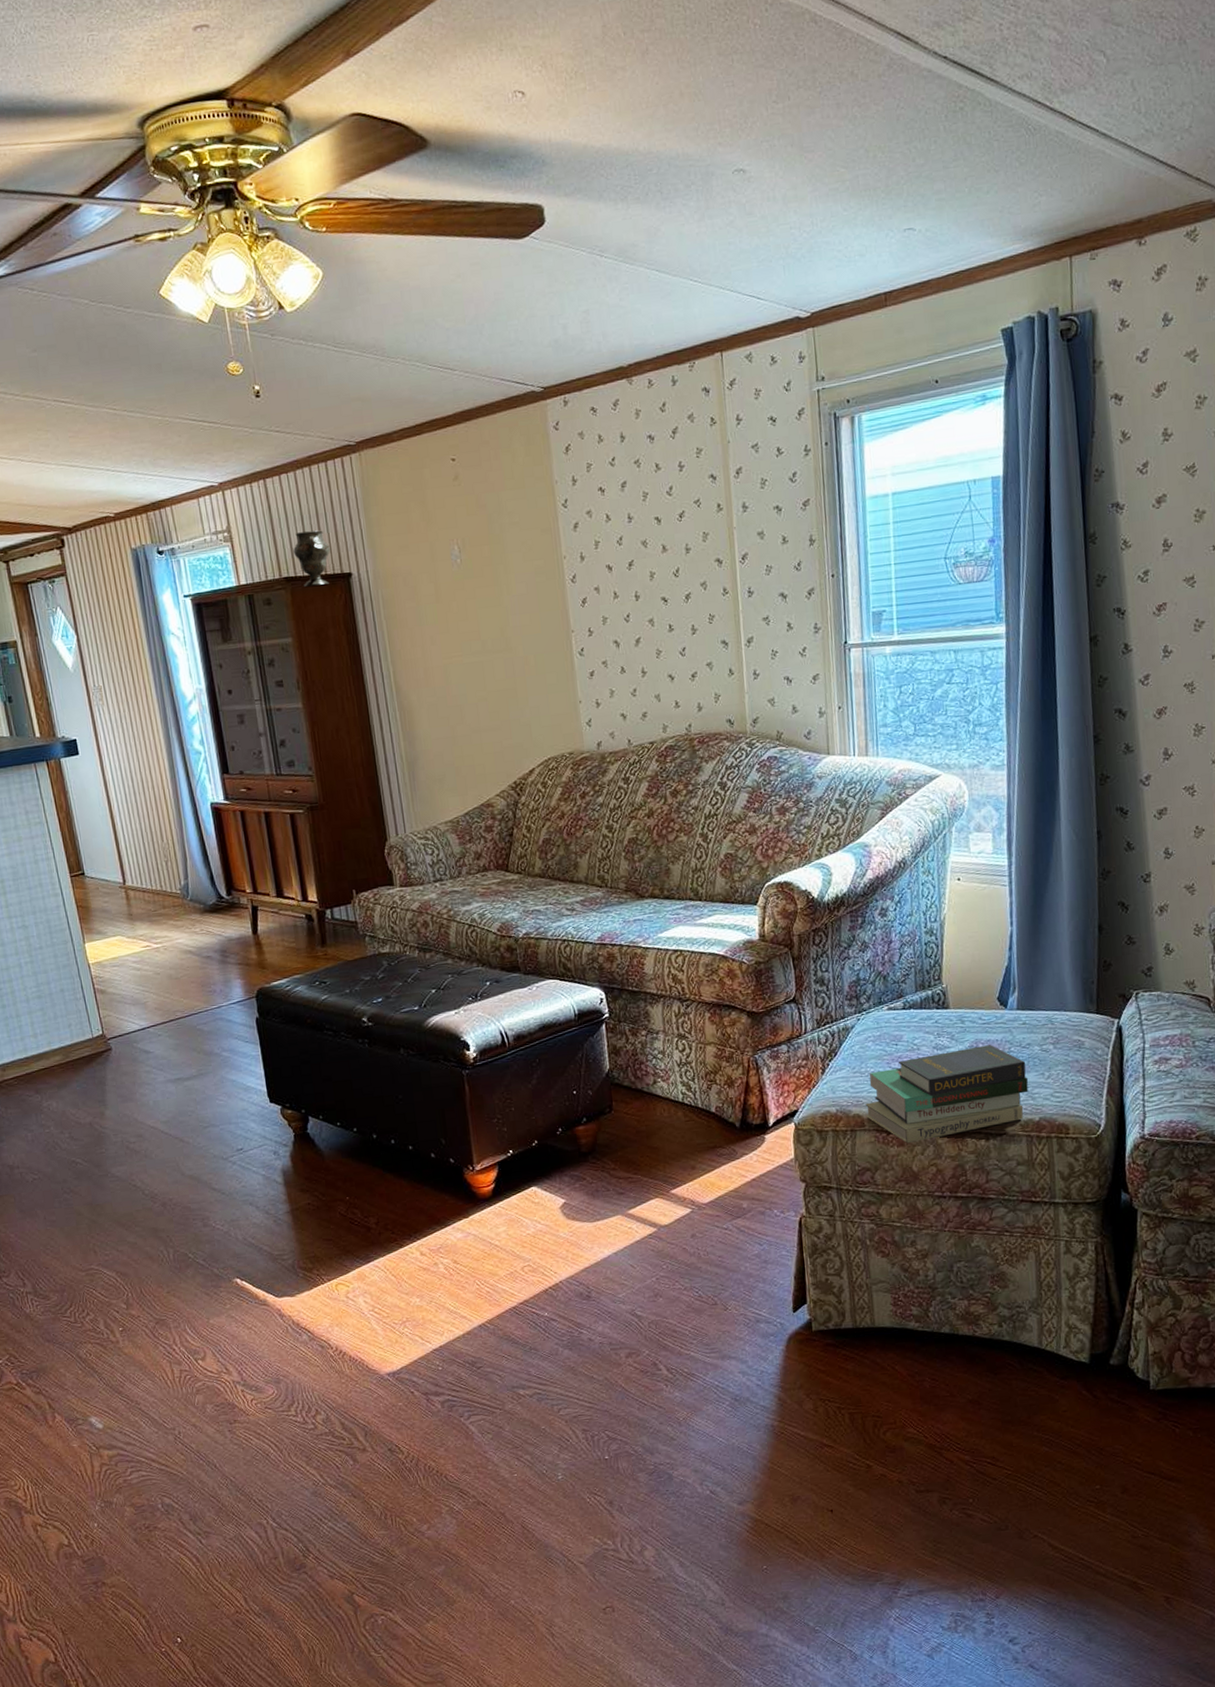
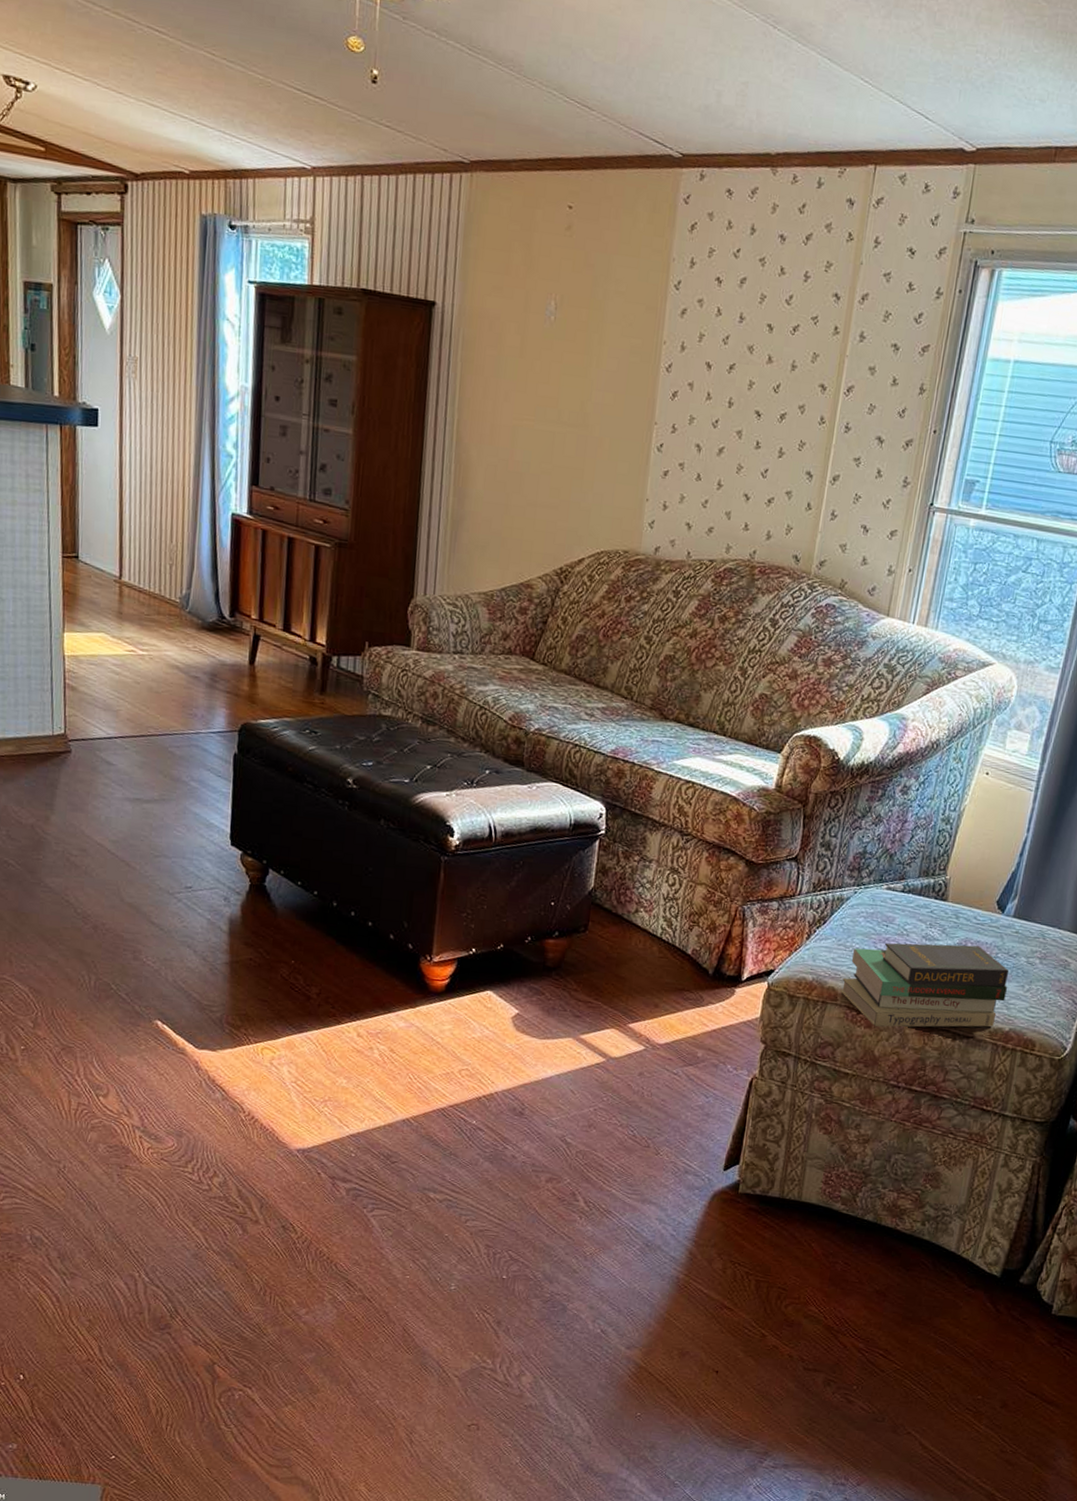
decorative vase: present [293,530,331,588] -> none [378,243,419,309]

